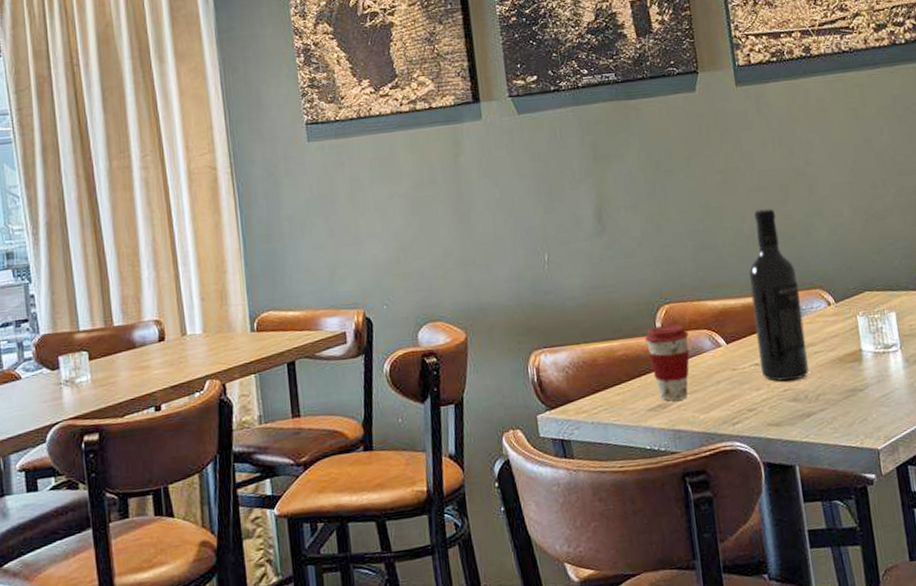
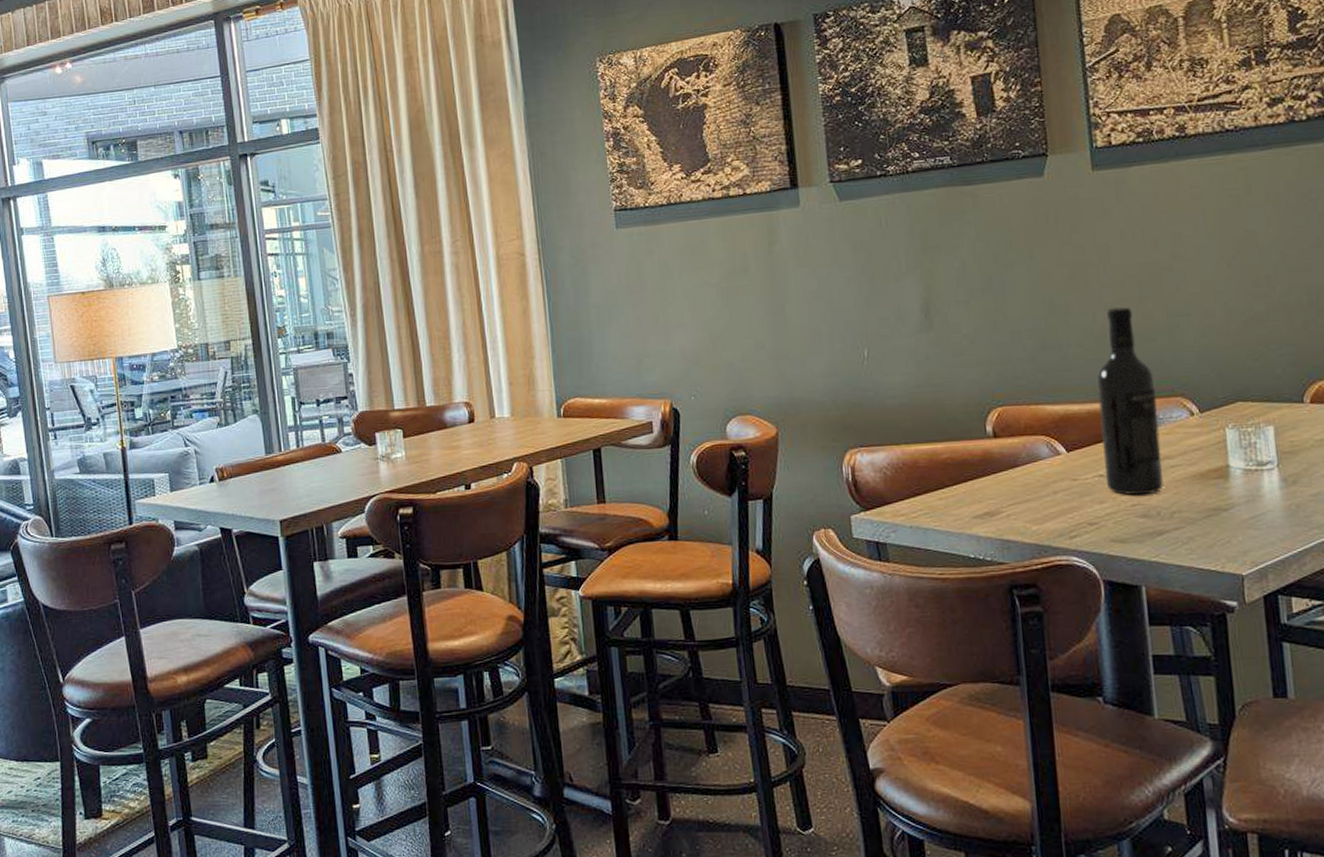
coffee cup: present [644,324,690,402] -> none [972,428,1024,510]

